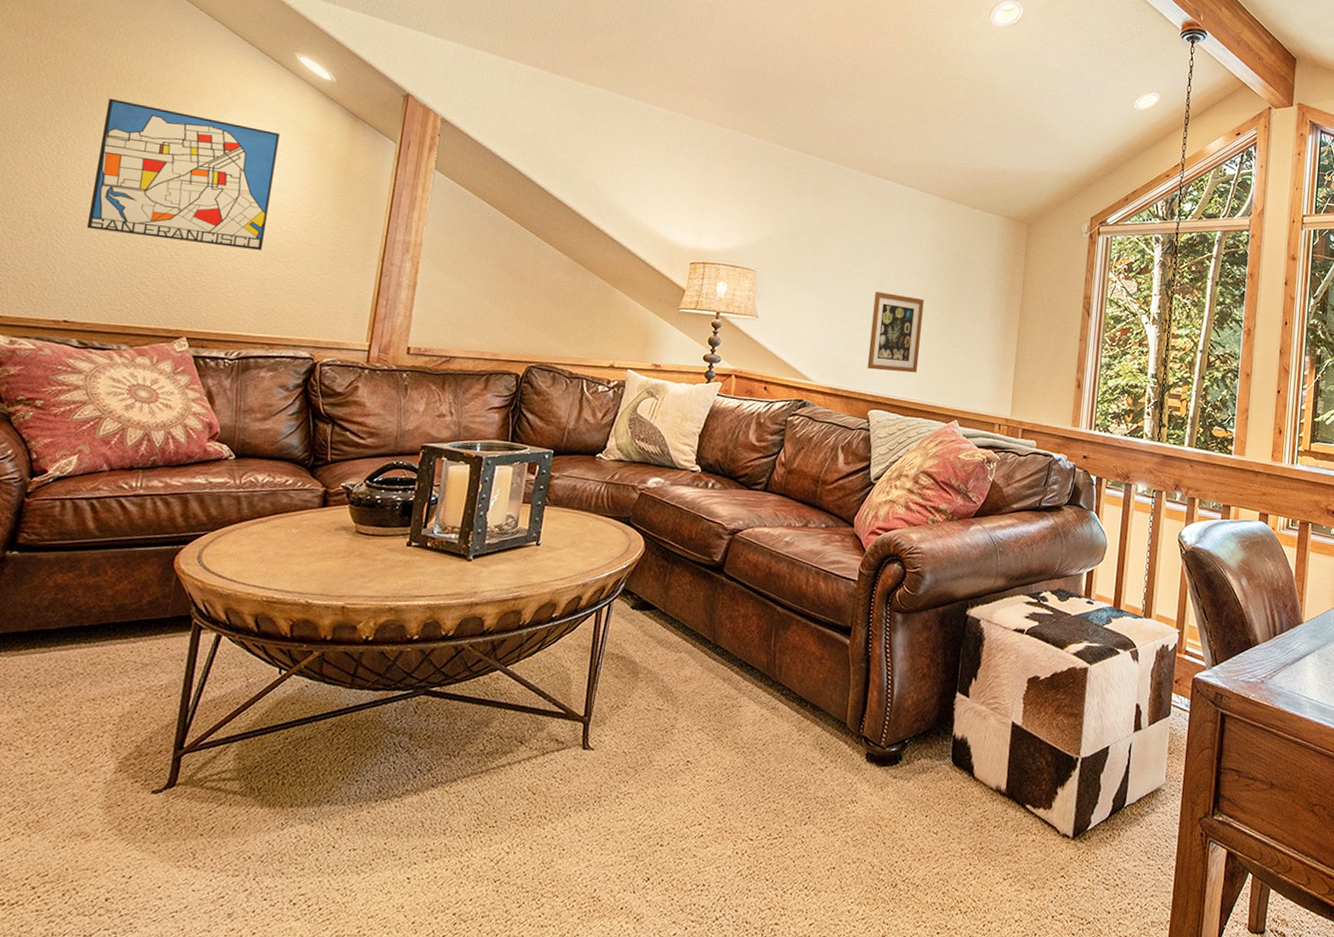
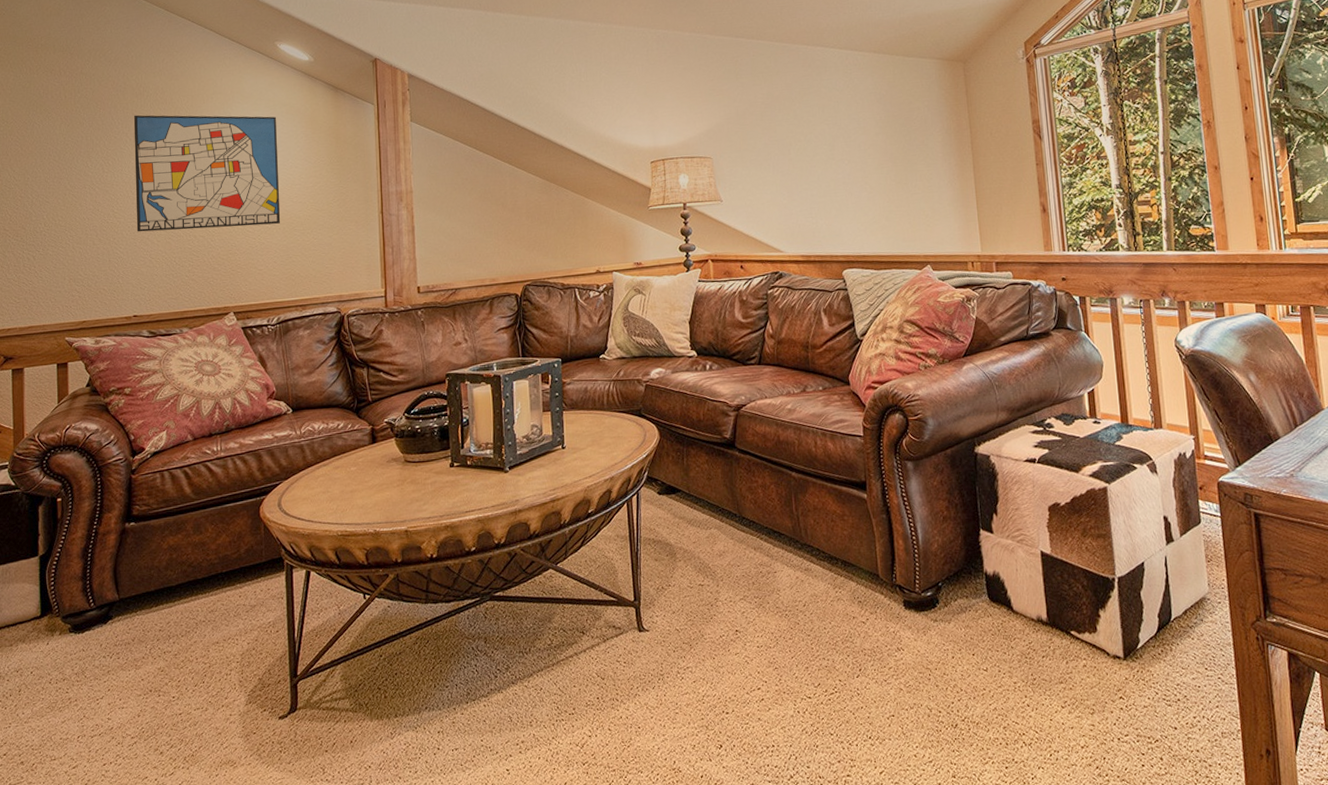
wall art: present [867,291,924,373] -> none [827,154,883,231]

